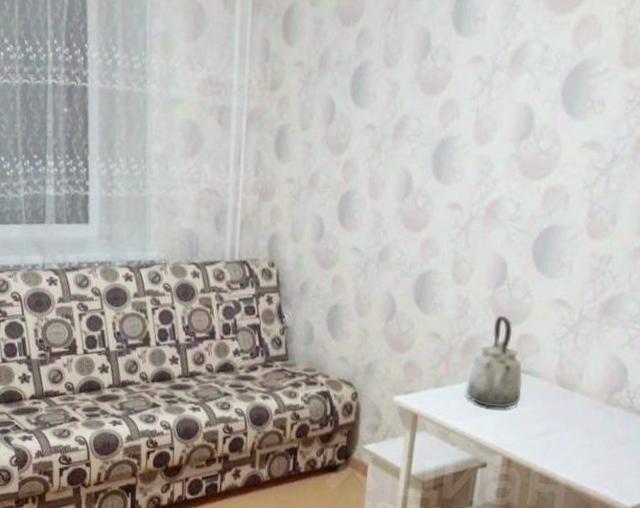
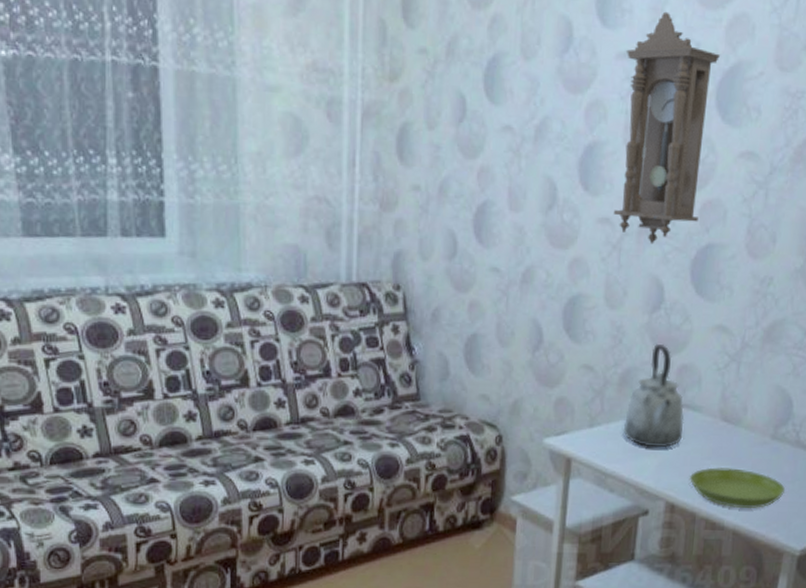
pendulum clock: none [463,18,567,227] -> present [614,11,720,245]
saucer: none [525,427,618,467] -> present [689,467,786,508]

